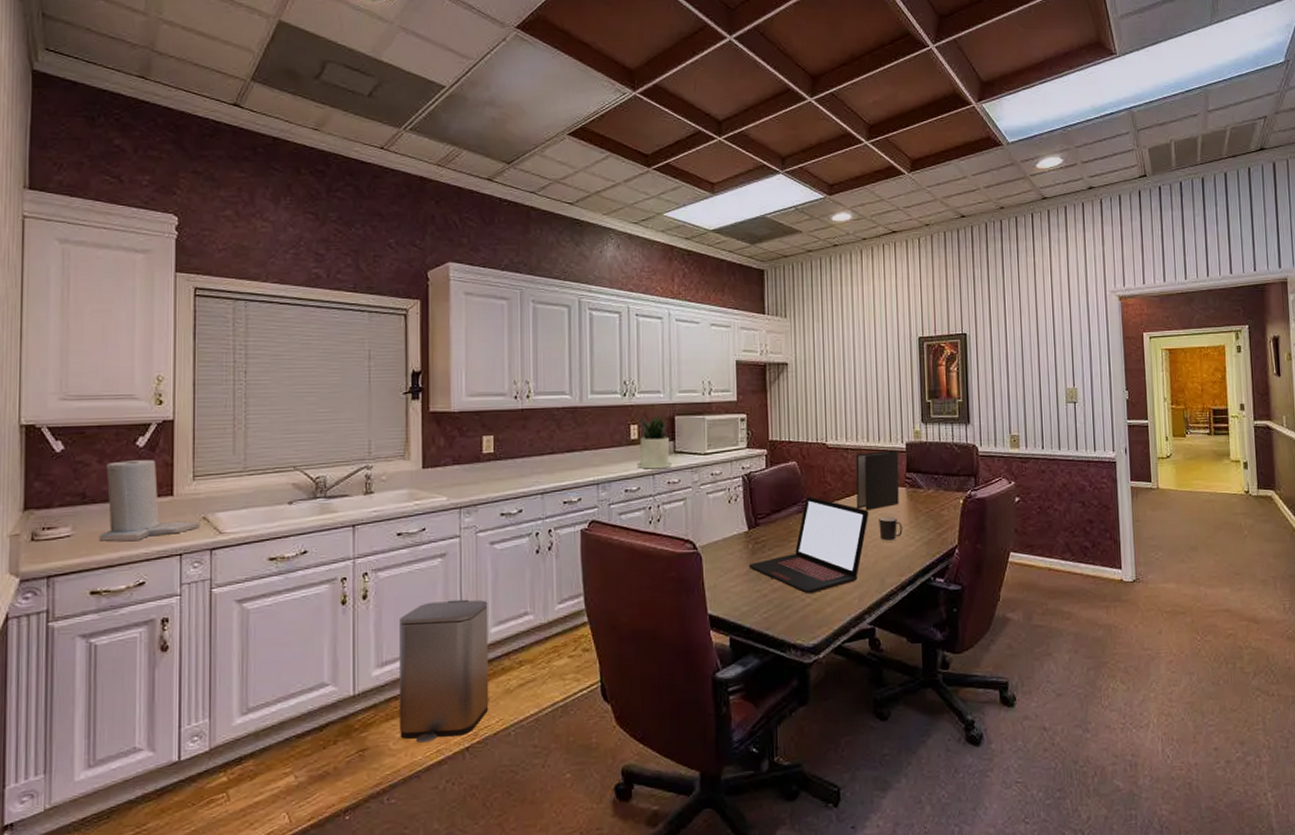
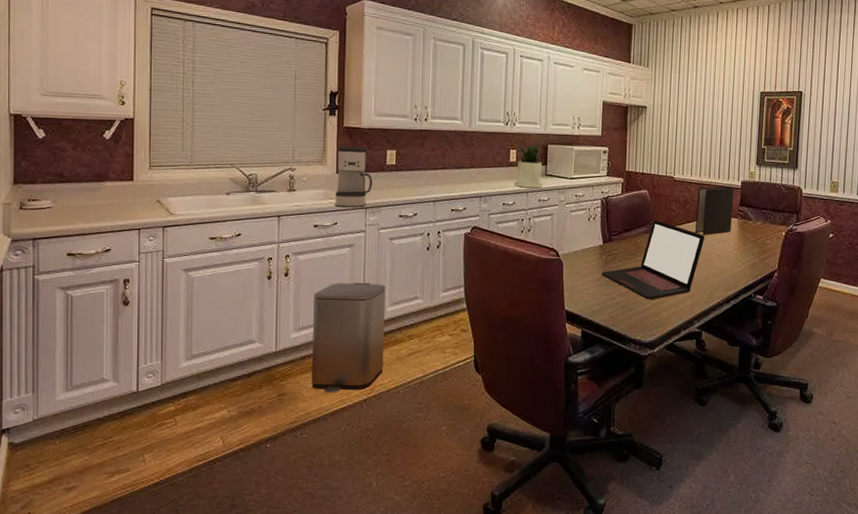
paper towel: present [99,460,200,542] -> none [74,149,155,216]
coffee maker: none [422,434,467,509] -> present [335,146,373,208]
mug: present [879,516,903,542] -> none [712,241,732,263]

